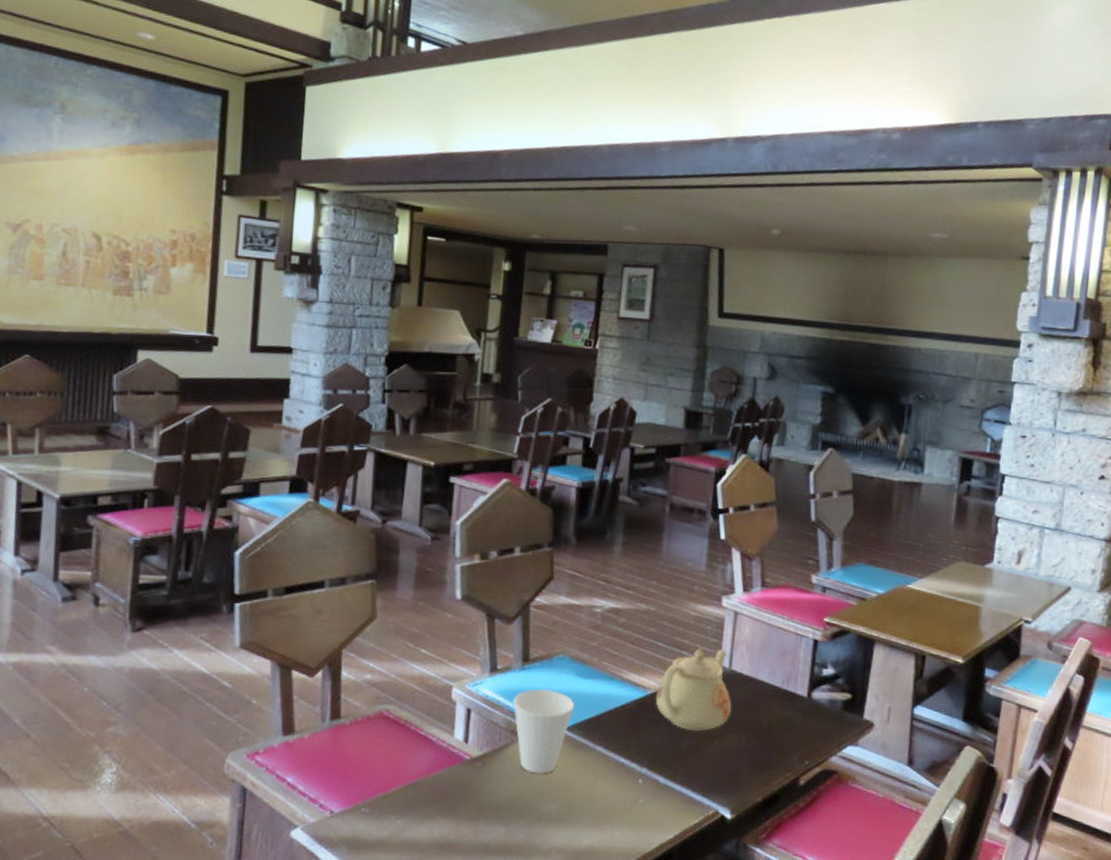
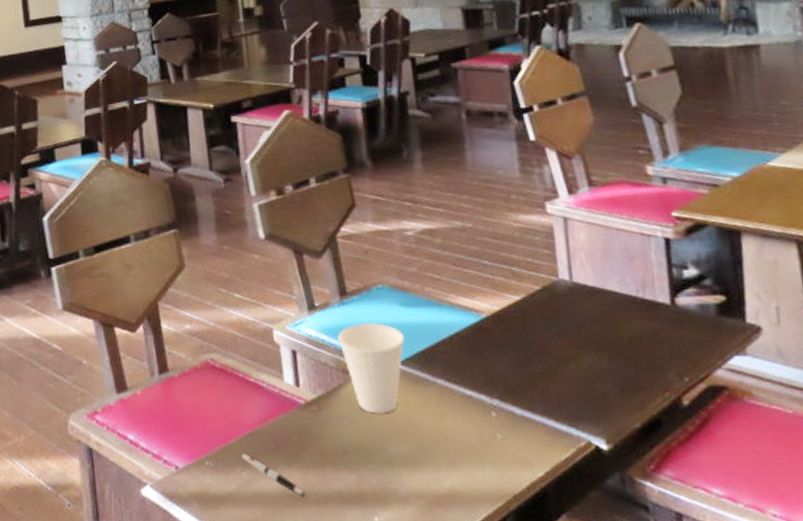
pen: none [399,802,454,845] -> present [241,453,305,495]
teapot: present [655,648,732,732] -> none [492,261,583,355]

